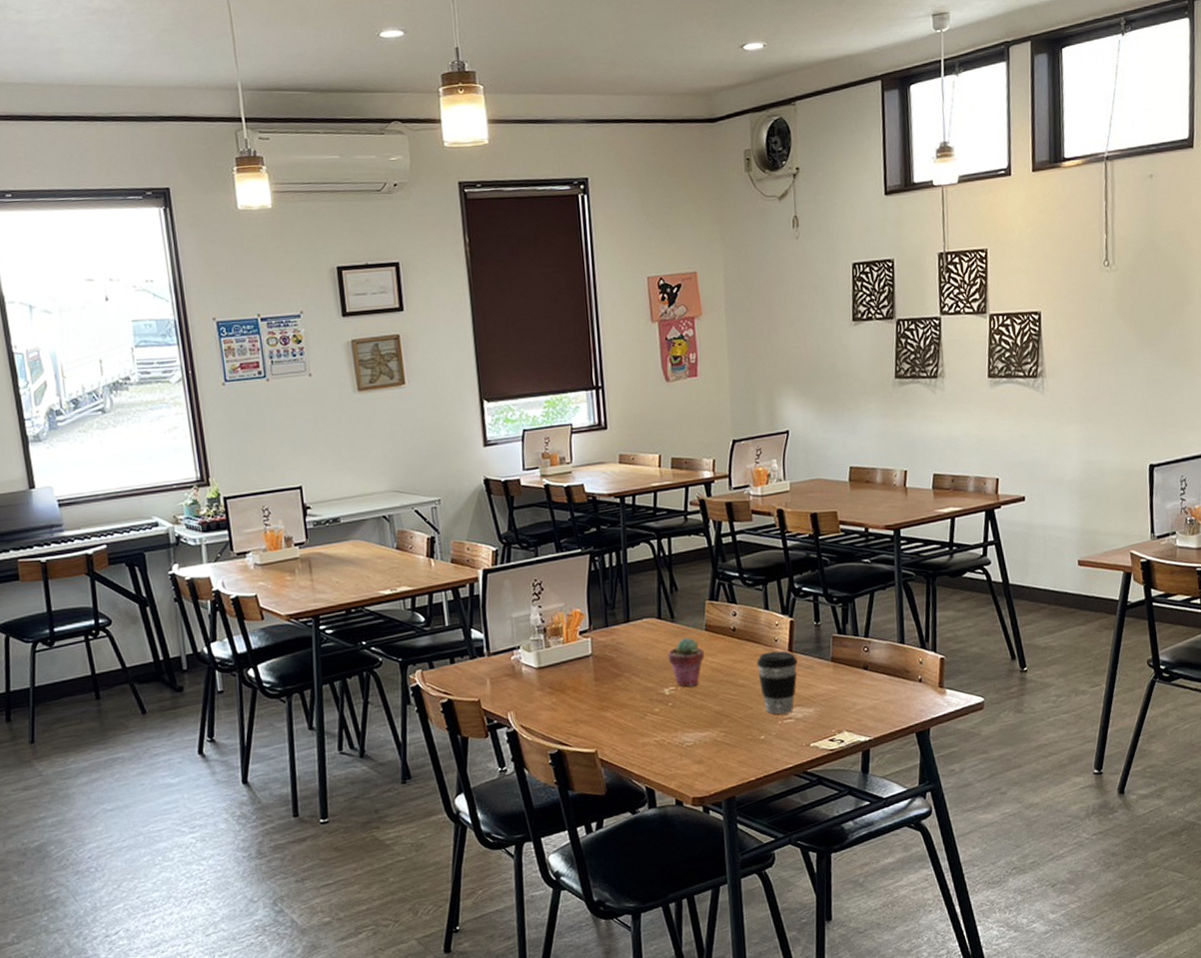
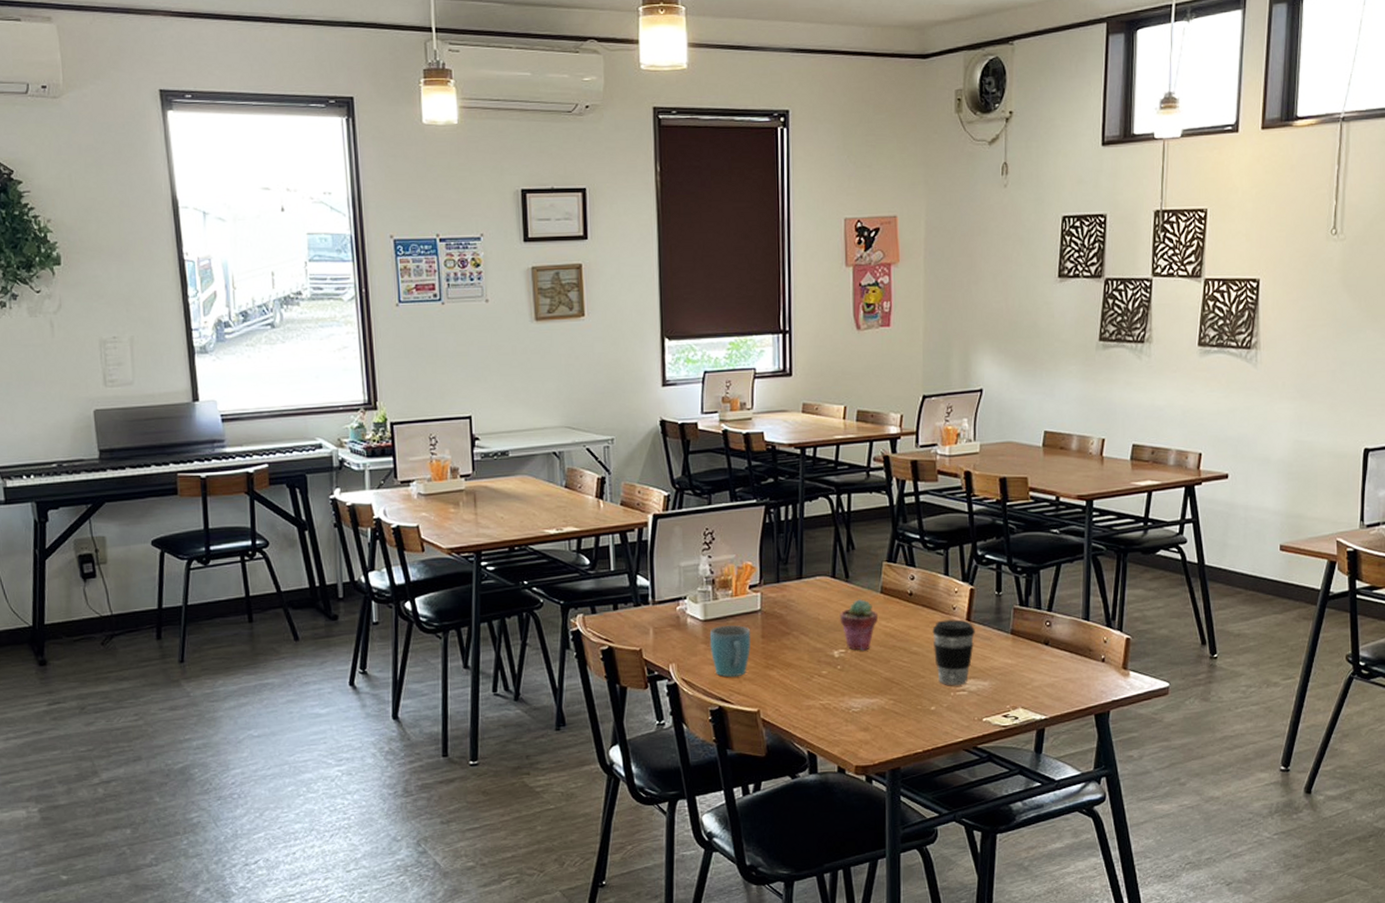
mug: none [544,670,585,721] -> present [709,625,751,677]

